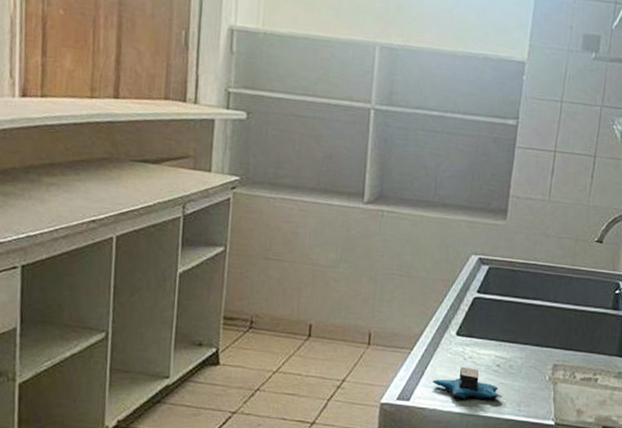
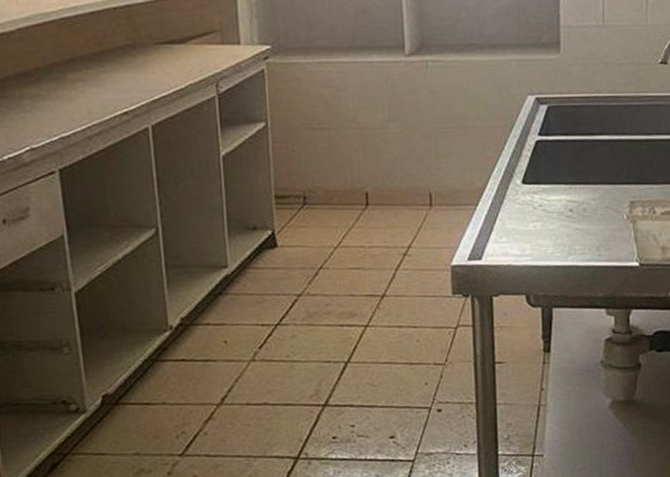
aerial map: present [432,366,501,400] -> none [503,216,578,251]

